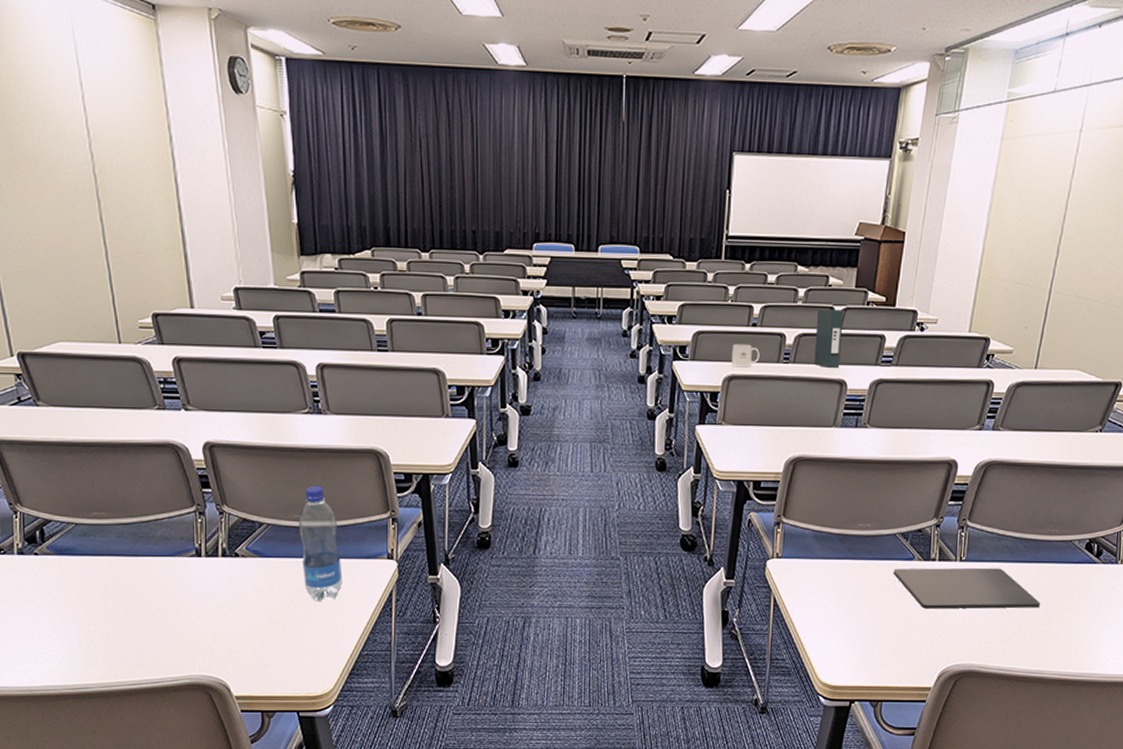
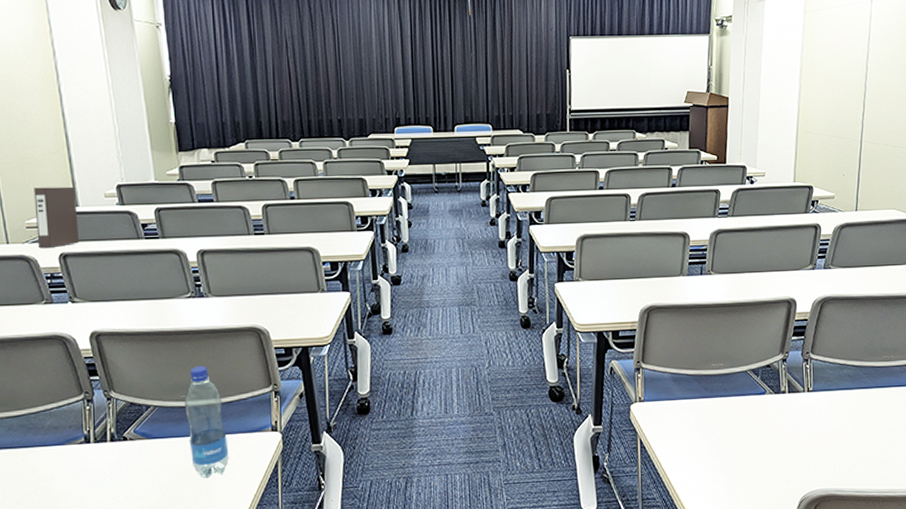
binder: none [147,285,193,351] -> present [34,186,79,249]
mug: present [731,343,760,368] -> none [582,205,608,228]
binder: present [814,309,844,369] -> none [657,169,682,223]
tablet: present [893,568,1040,609] -> none [748,395,885,439]

